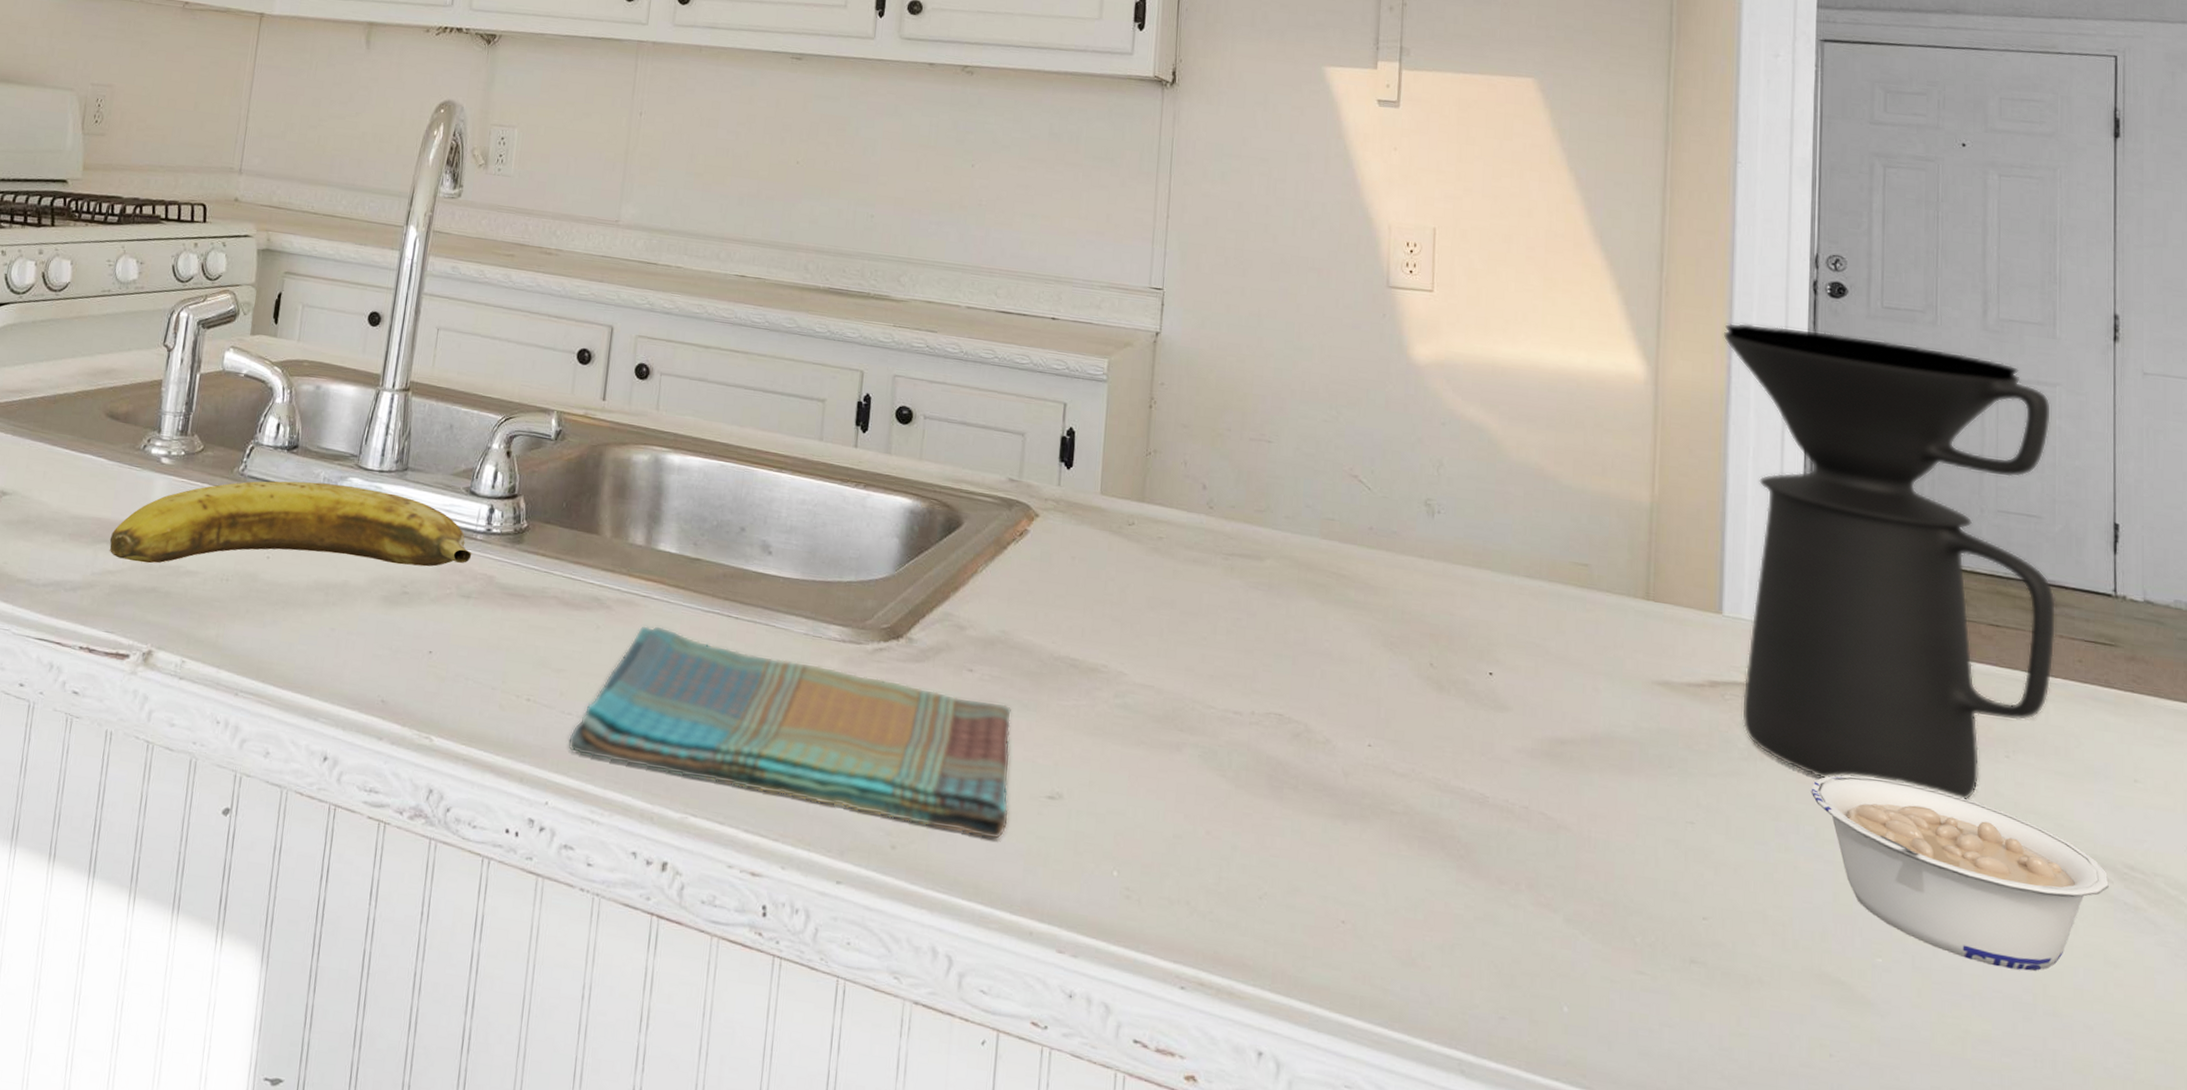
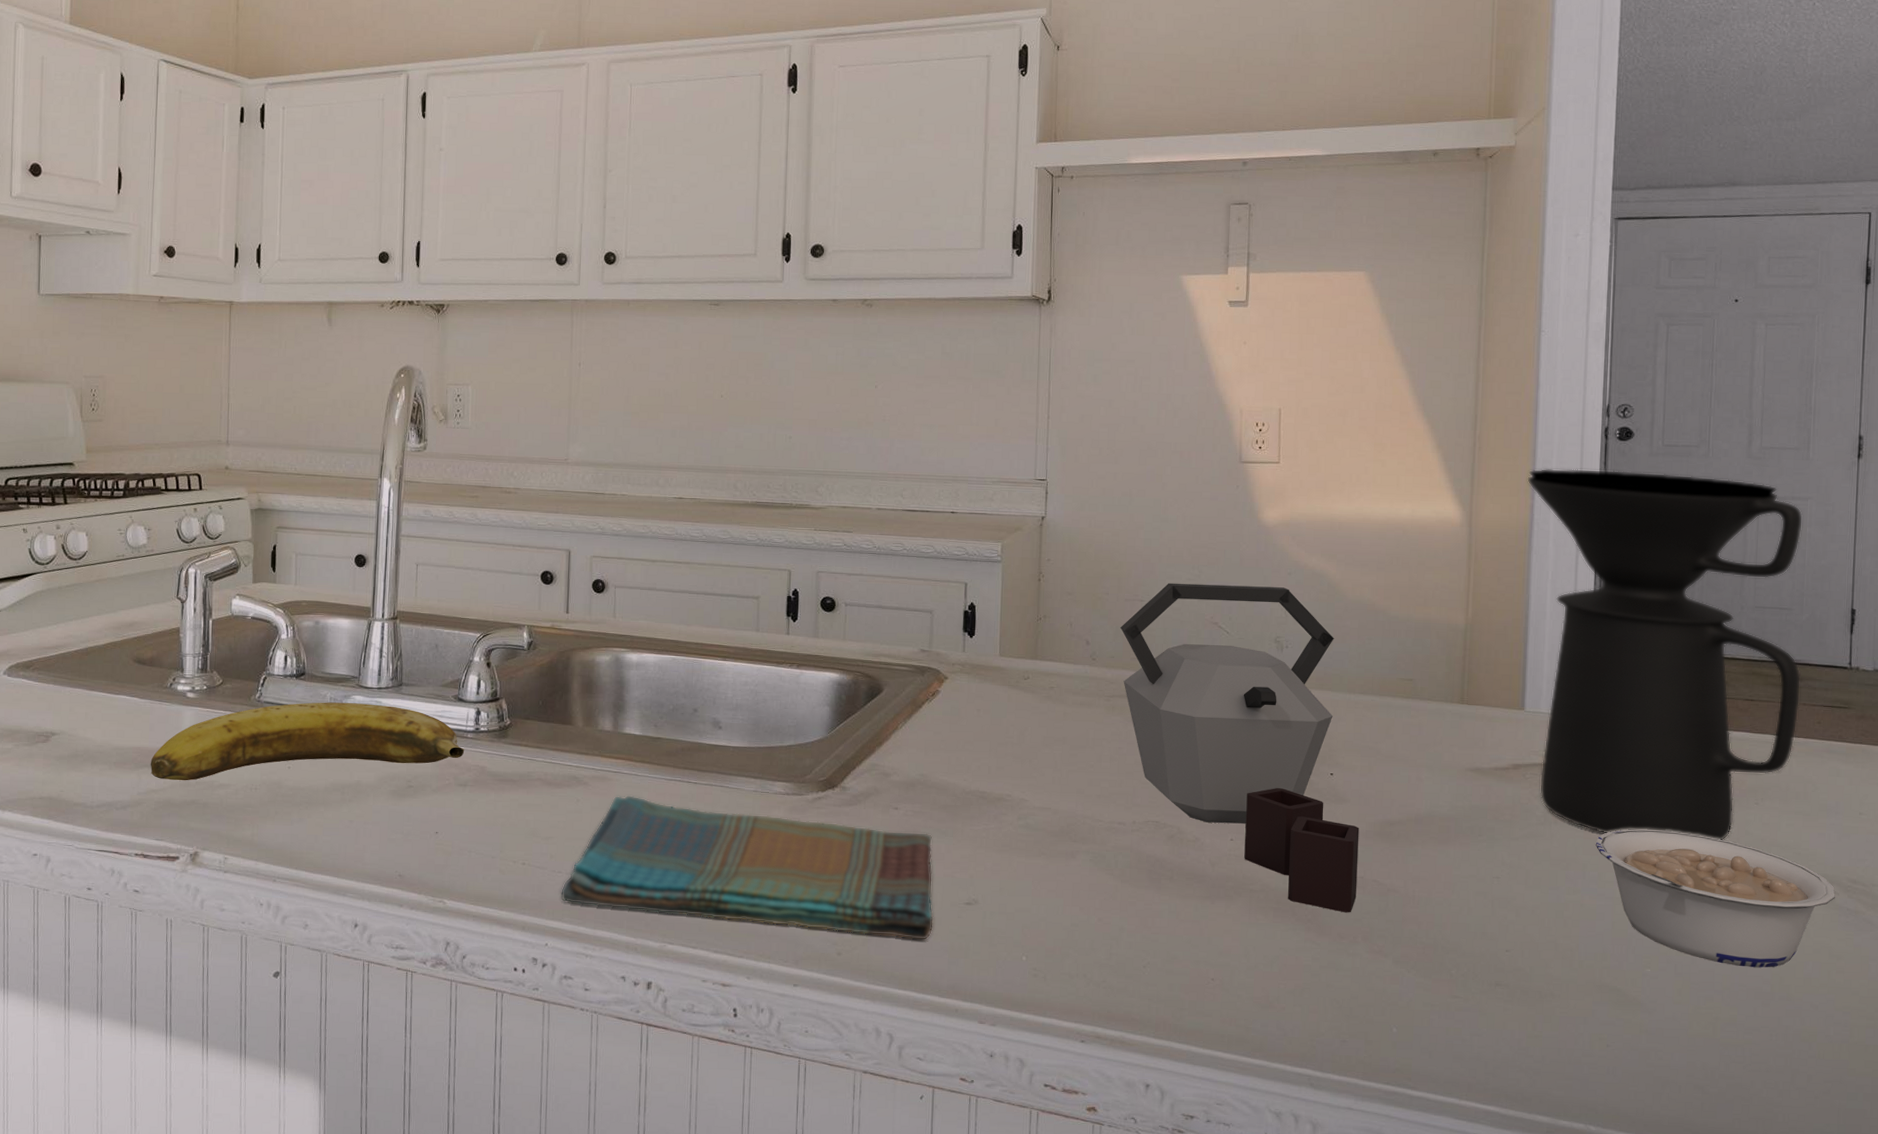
kettle: none [1242,423,1524,852] -> present [1120,583,1360,913]

